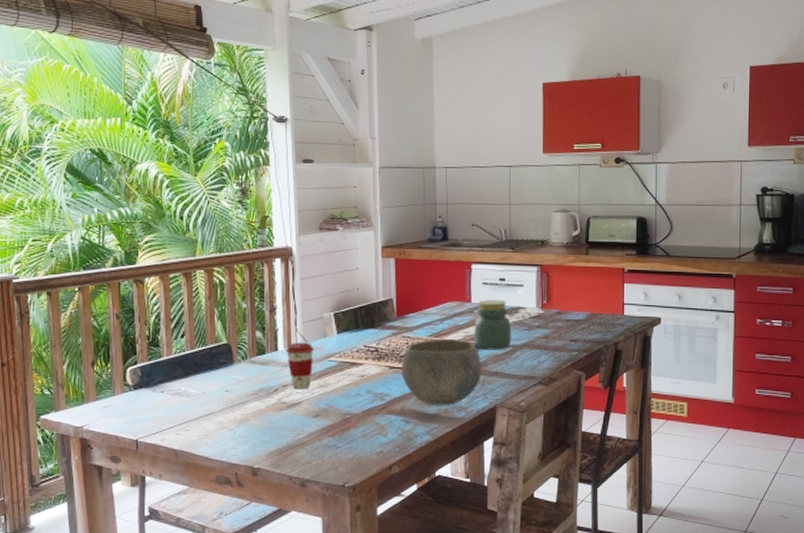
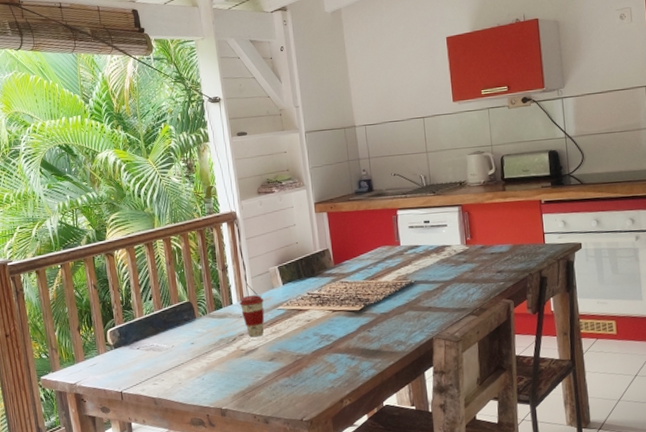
bowl: present [401,339,482,406] -> none [342,280,417,343]
jar: present [474,299,512,350] -> none [405,240,441,288]

